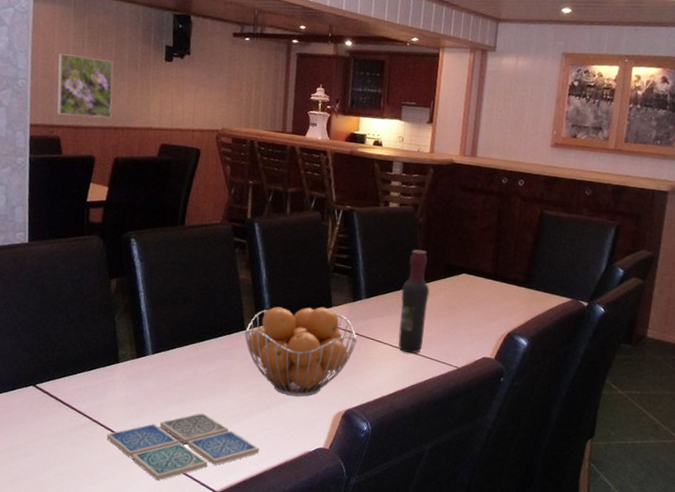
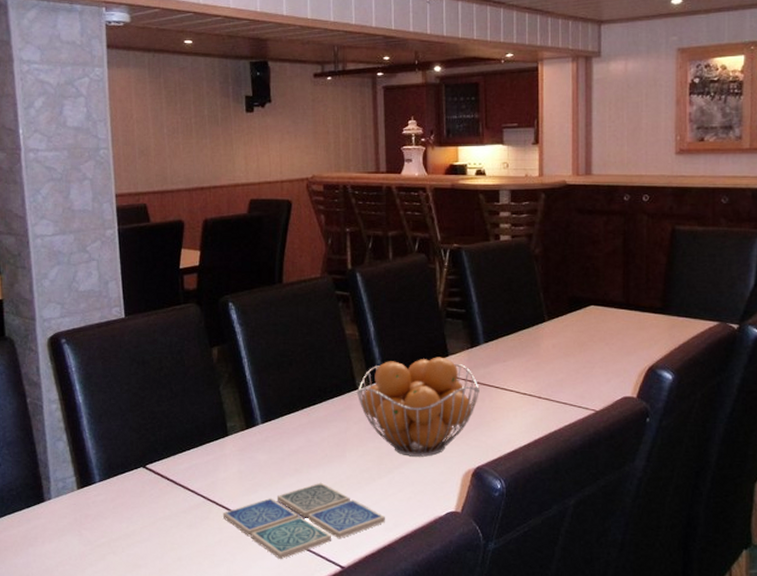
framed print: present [56,53,113,119] -> none [137,118,197,181]
wine bottle: present [398,249,430,354] -> none [523,284,555,400]

